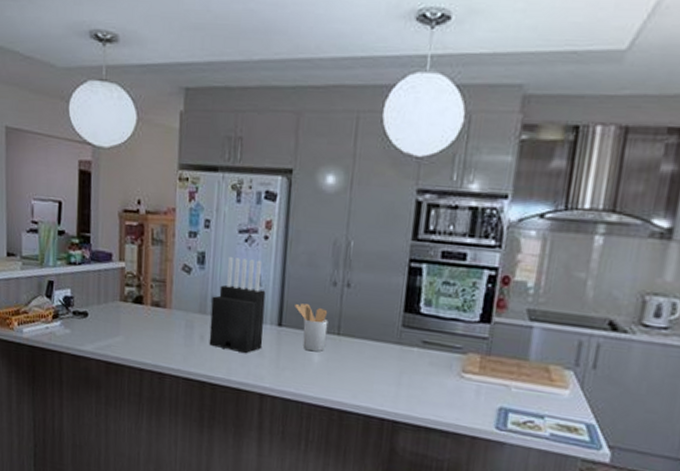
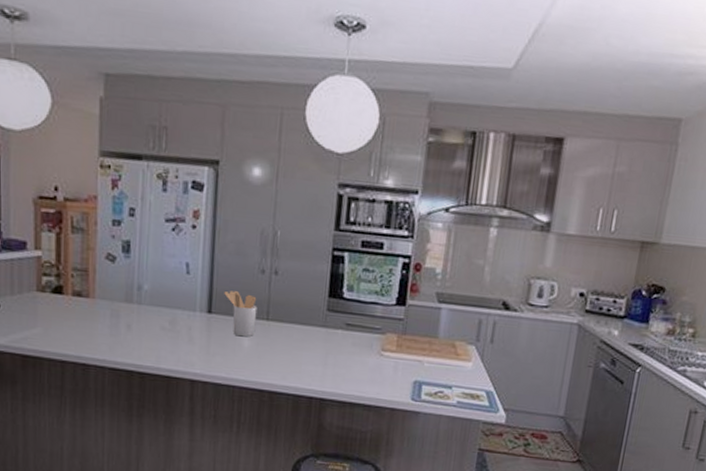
knife block: present [209,257,266,353] -> none [136,246,195,340]

